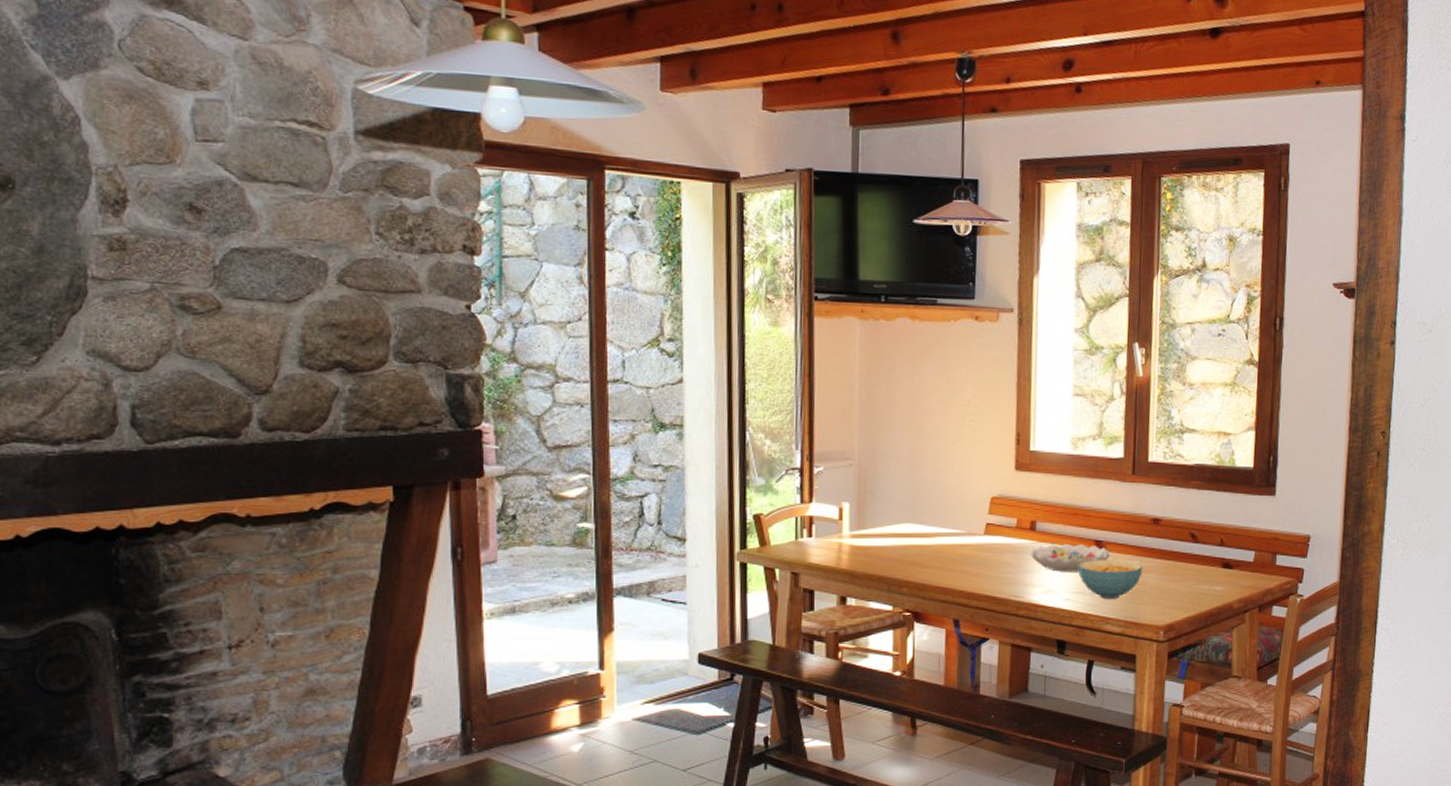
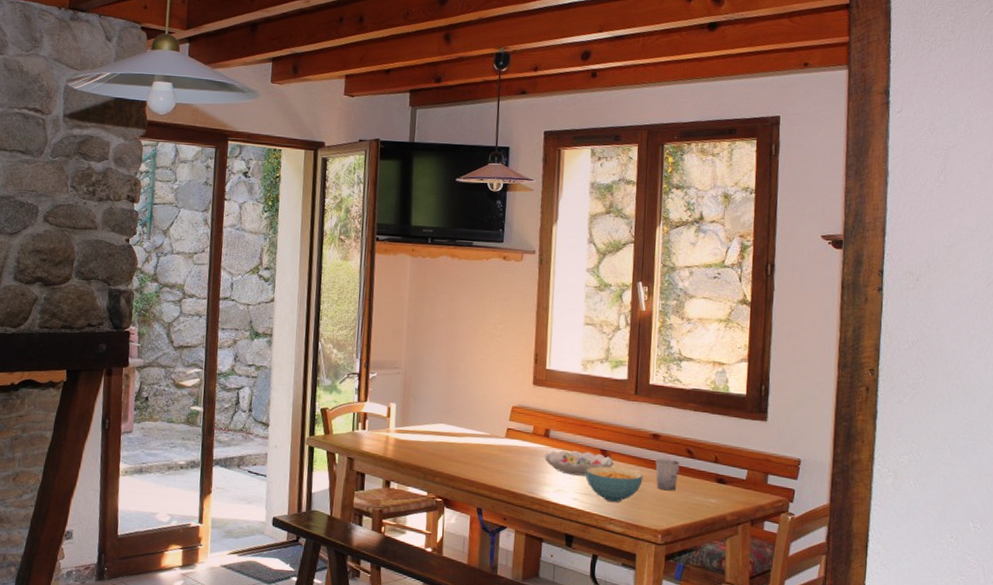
cup: none [1156,546,1183,581] -> present [655,458,680,491]

